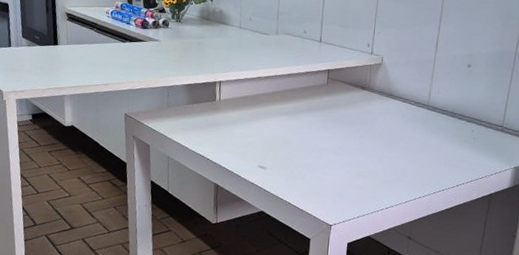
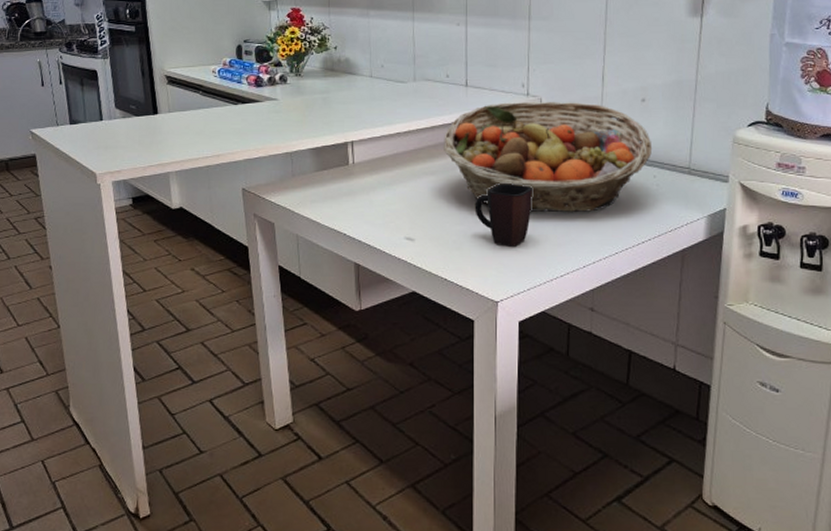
fruit basket: none [296,58,473,157] -> present [442,101,653,213]
mug: none [318,127,370,181] -> present [474,184,533,247]

